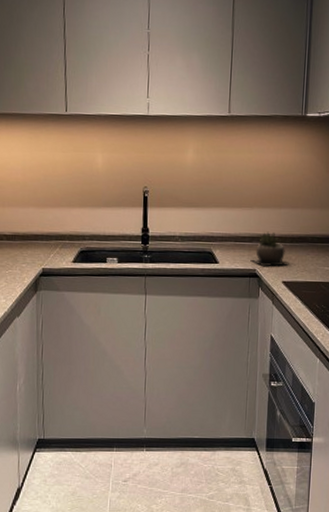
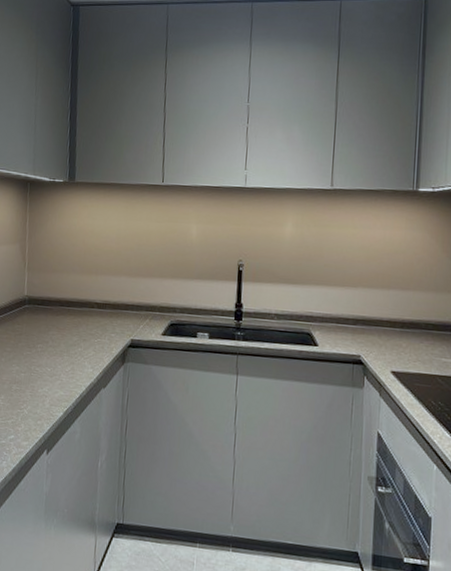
succulent plant: present [250,231,289,267] -> none [354,314,399,354]

